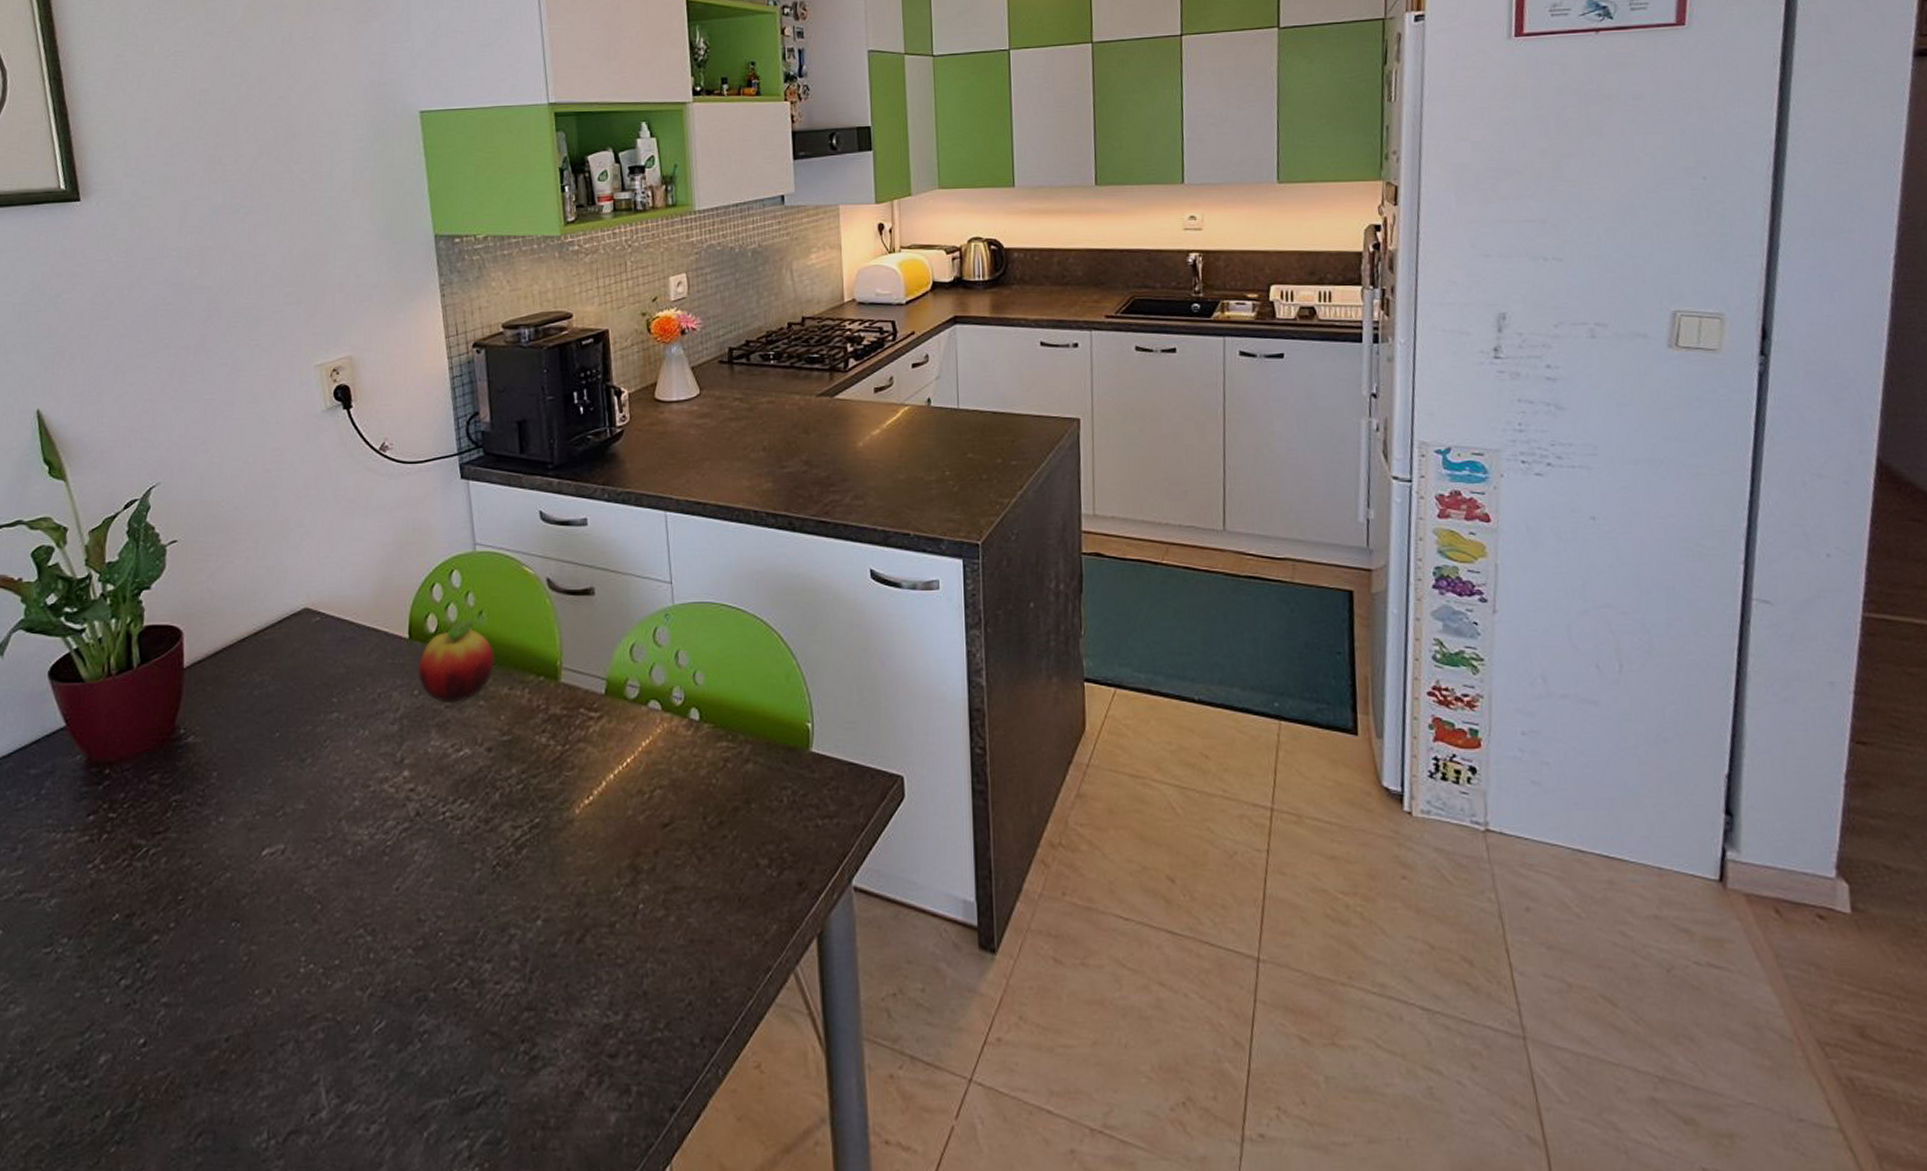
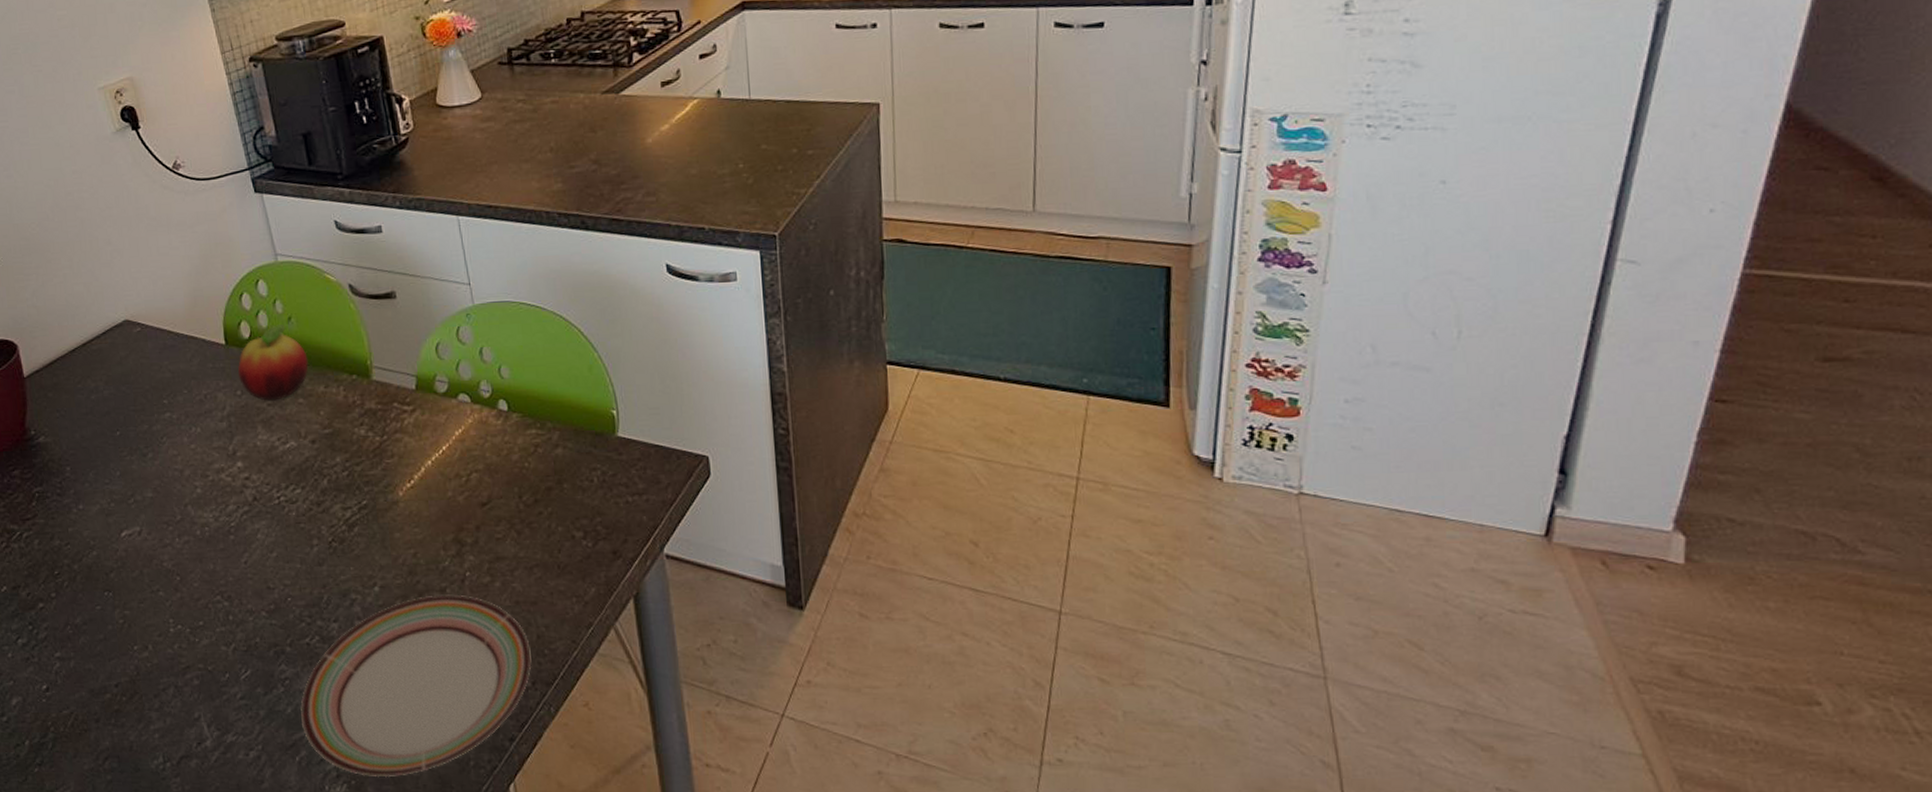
plate: none [436,930,702,1159] -> present [300,594,532,778]

